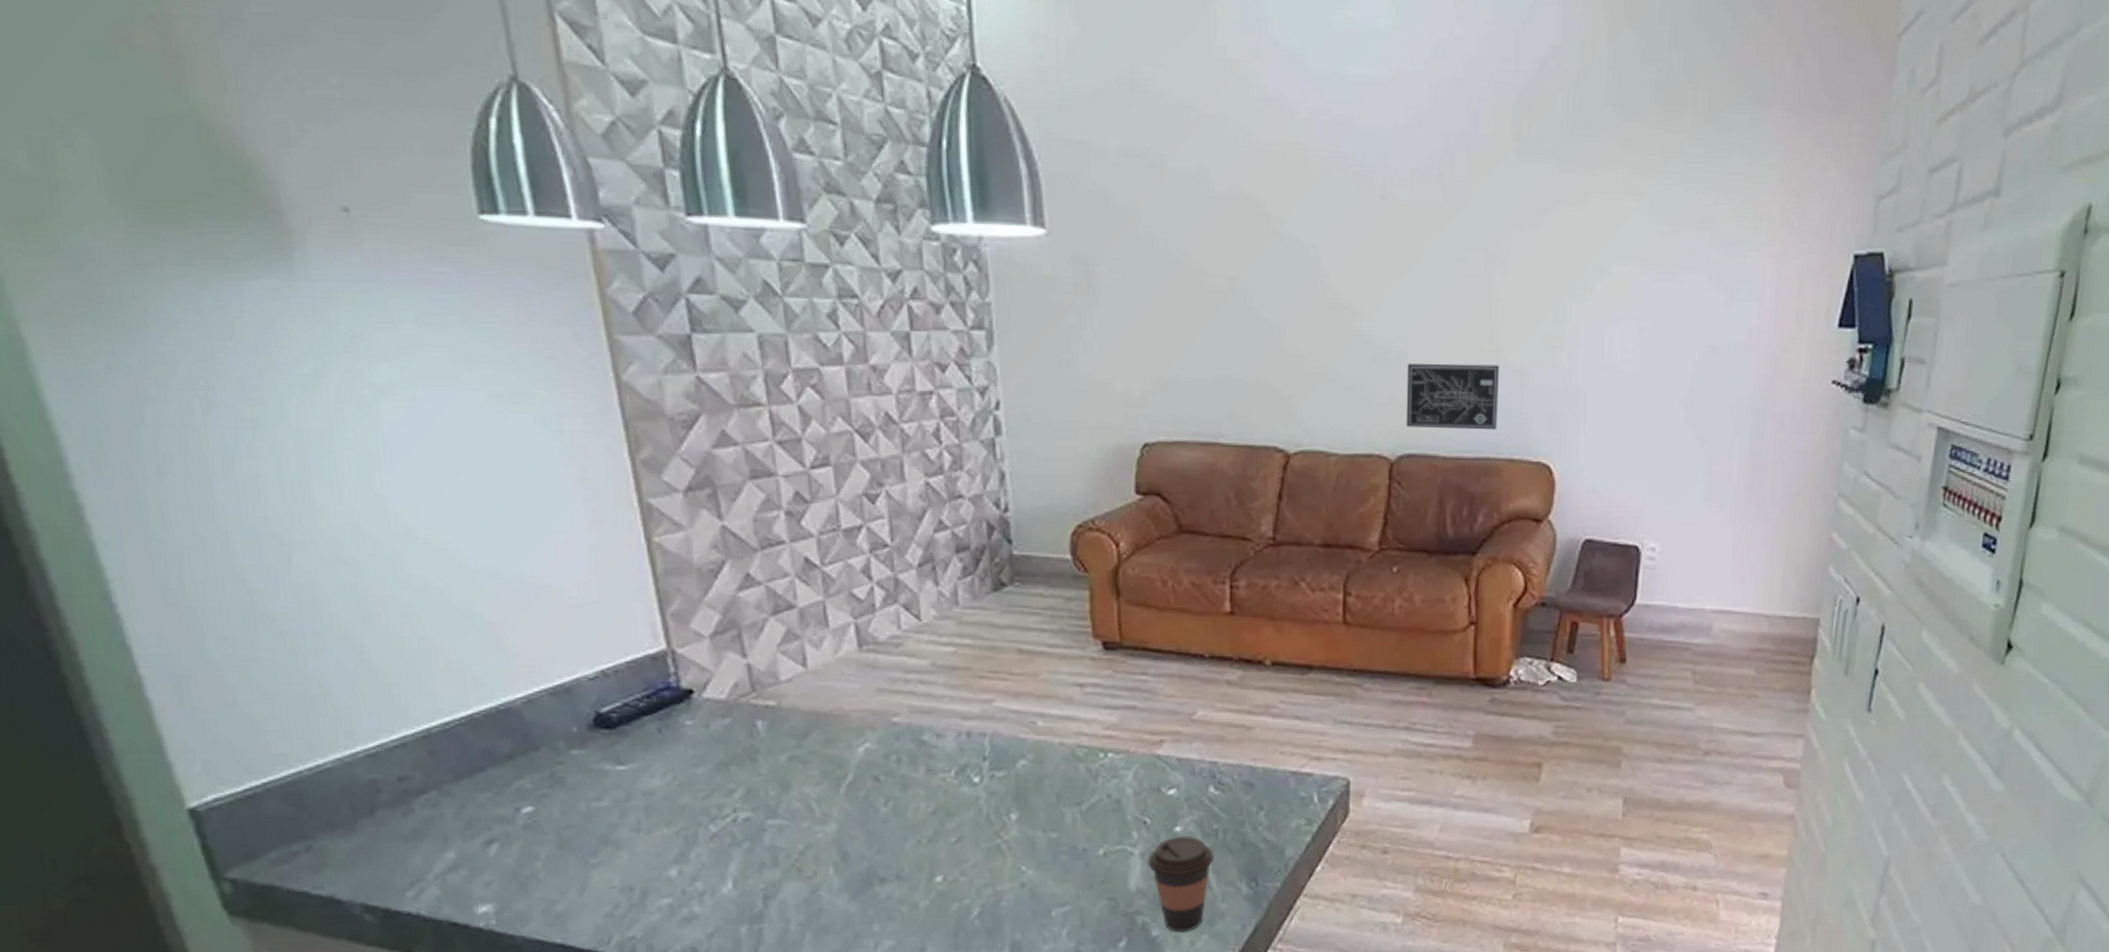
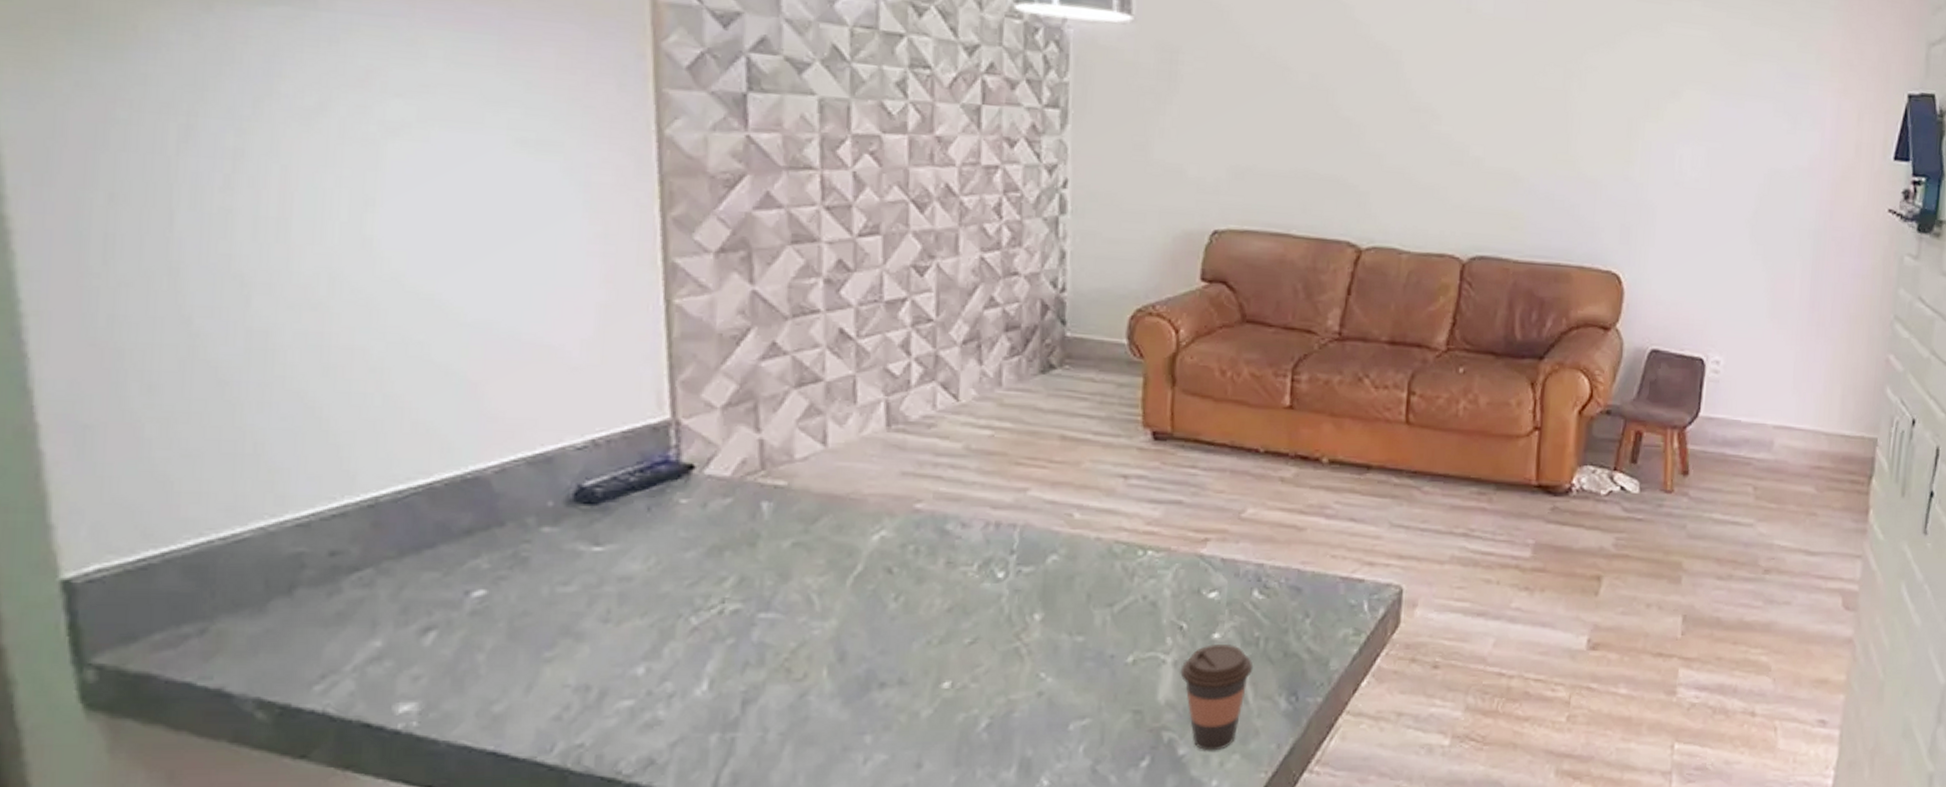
wall art: present [1406,363,1499,430] -> none [1479,168,1573,238]

